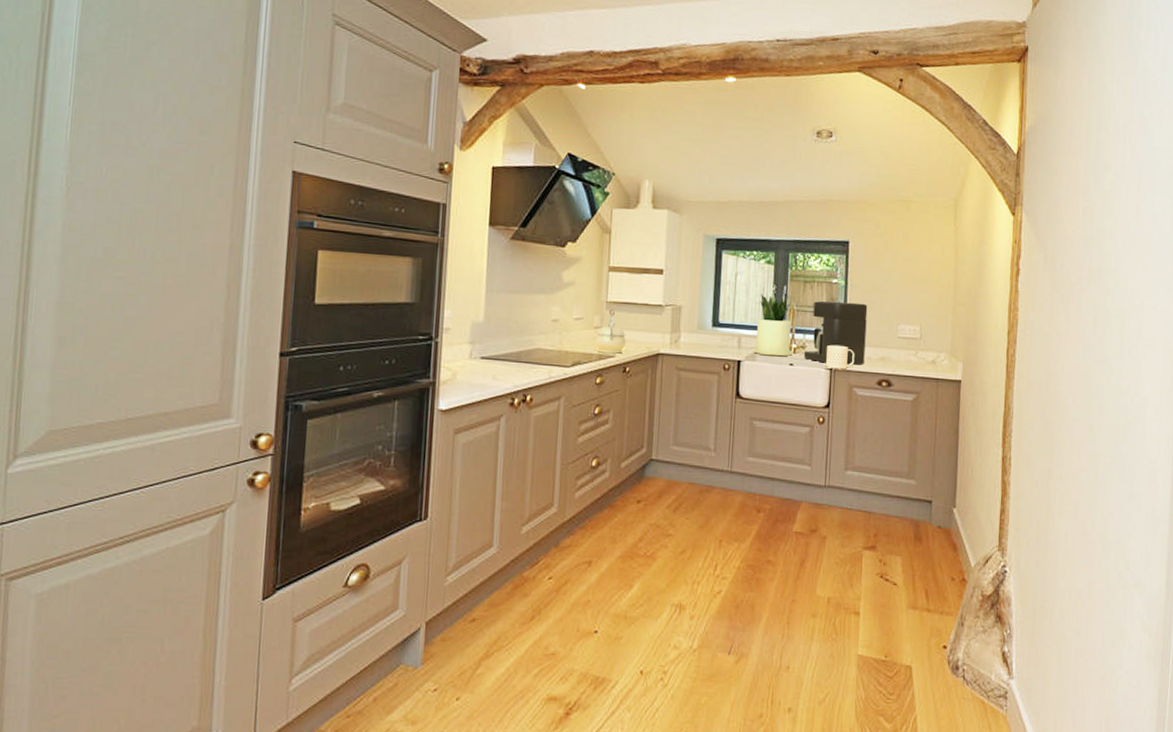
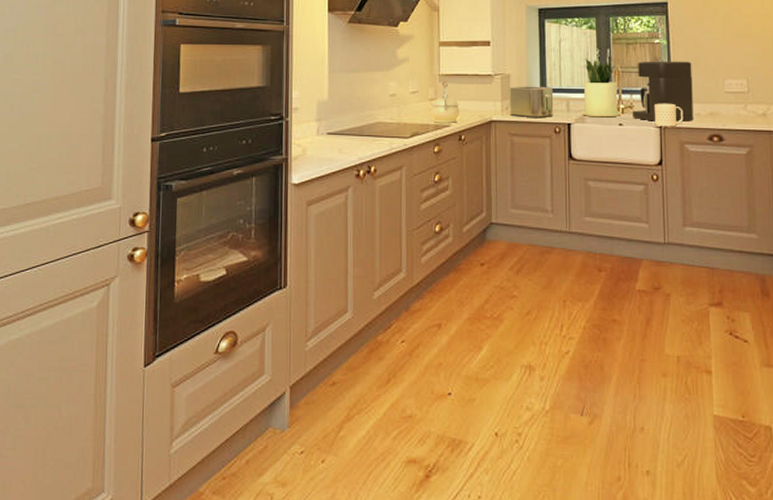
toaster: none [678,318,726,354] -> present [509,86,554,118]

